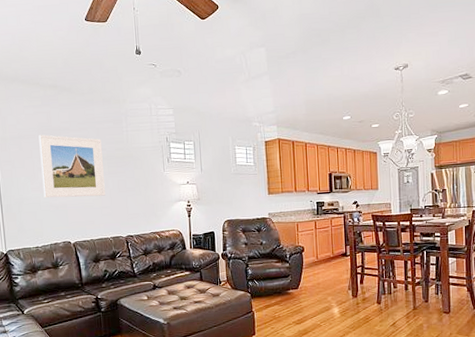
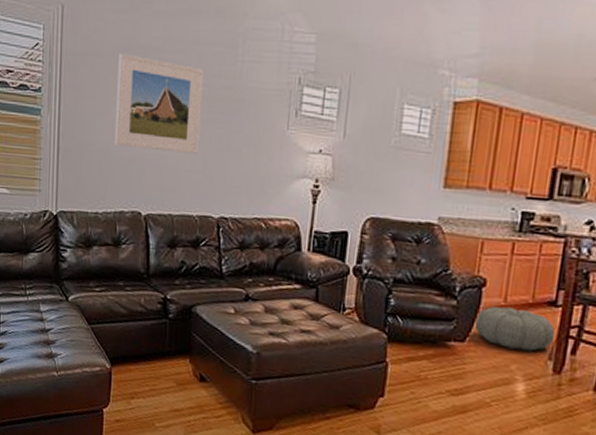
pouf: none [301,261,350,287] -> present [474,306,556,352]

